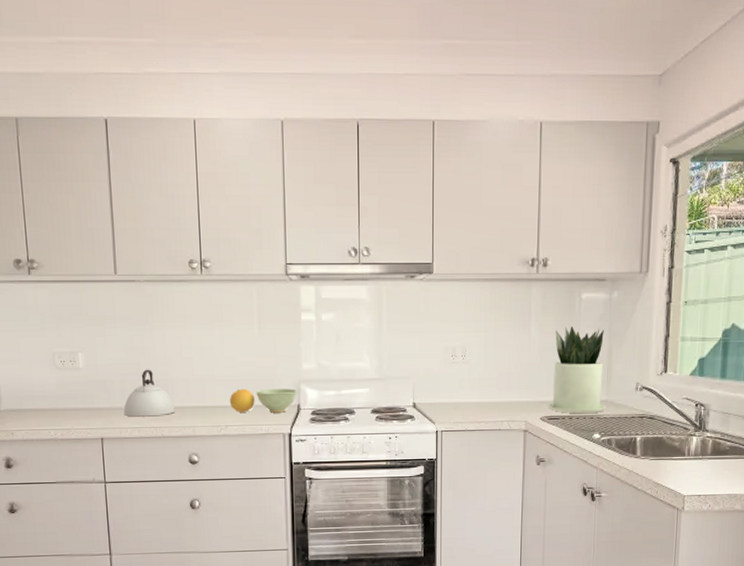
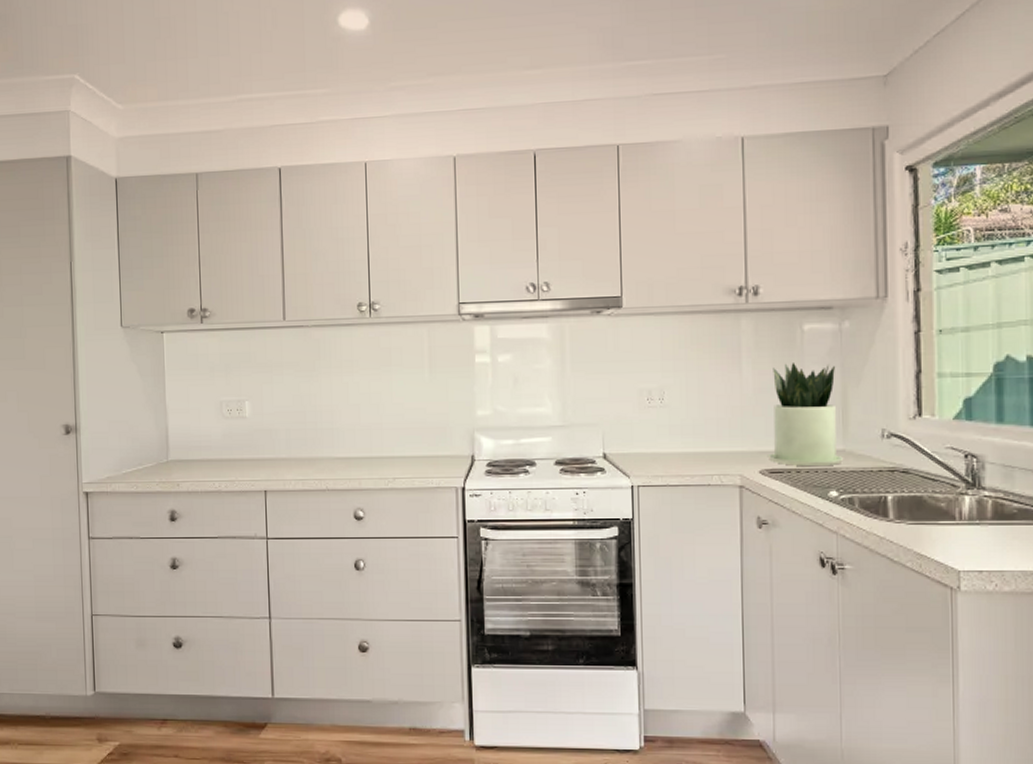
kettle: present [123,369,175,417] -> none [288,417,340,468]
fruit: present [229,388,255,412] -> none [397,437,425,464]
bowl: present [256,389,298,413] -> none [426,437,472,464]

